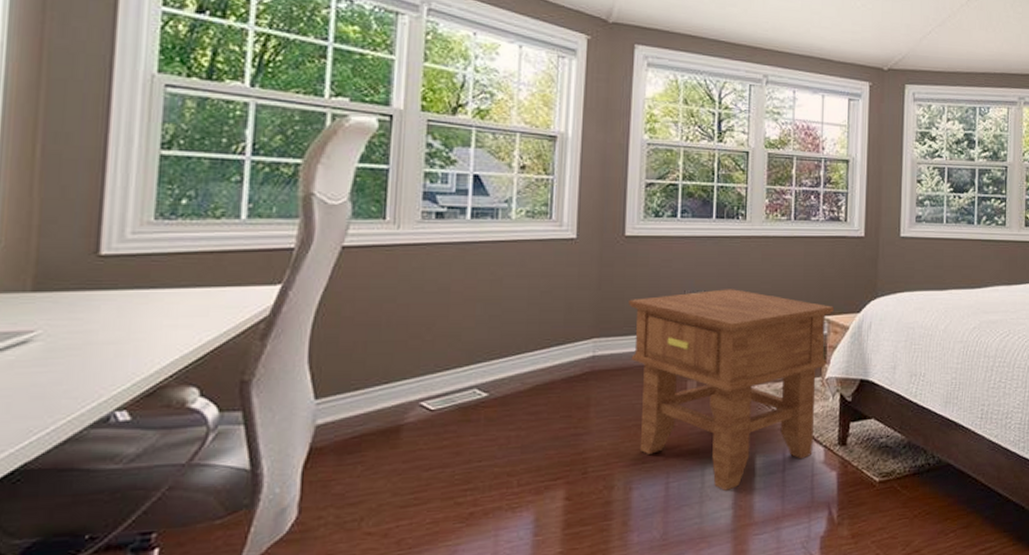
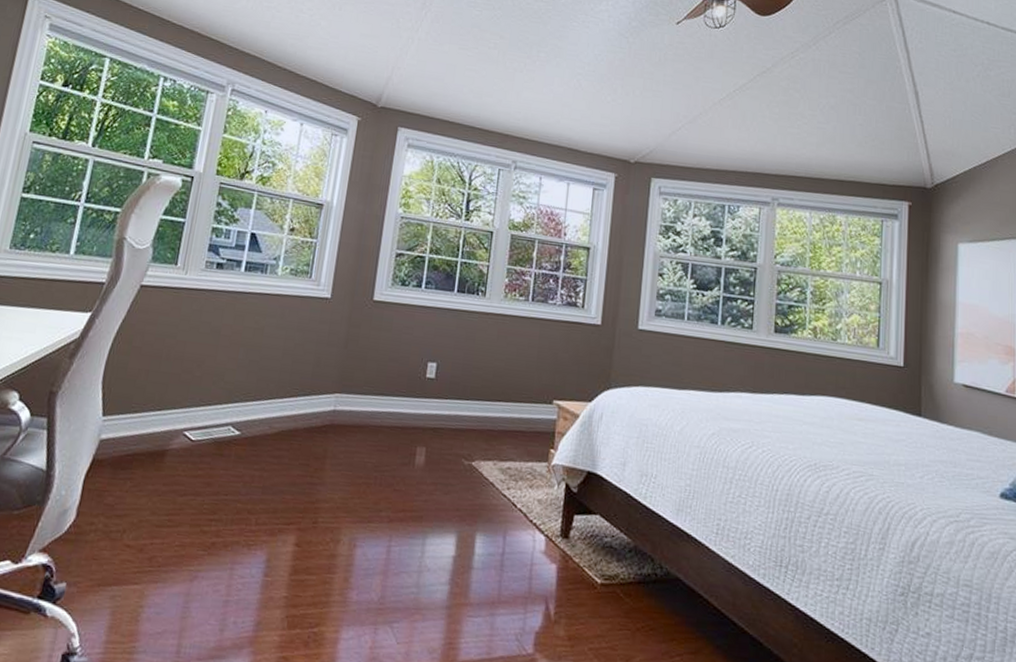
side table: present [629,289,834,492] -> none [366,360,565,566]

